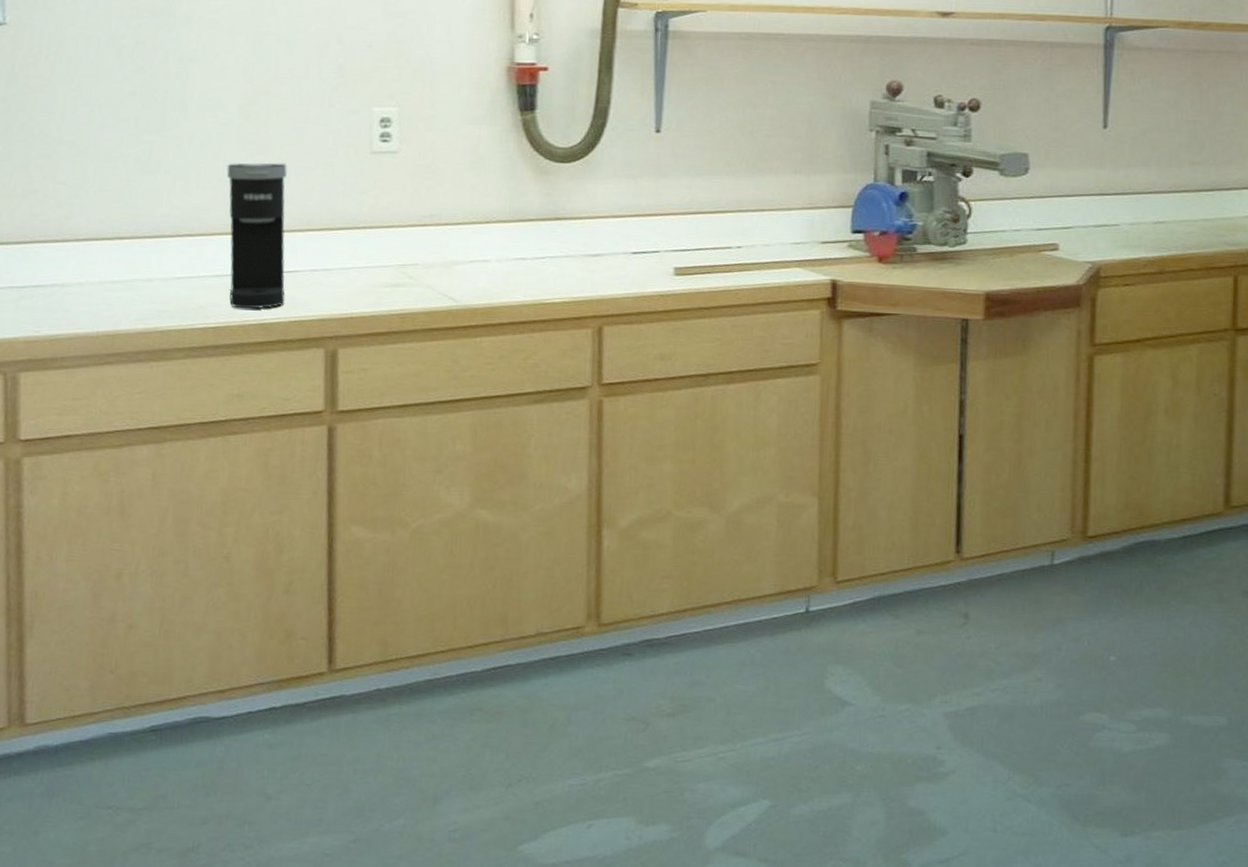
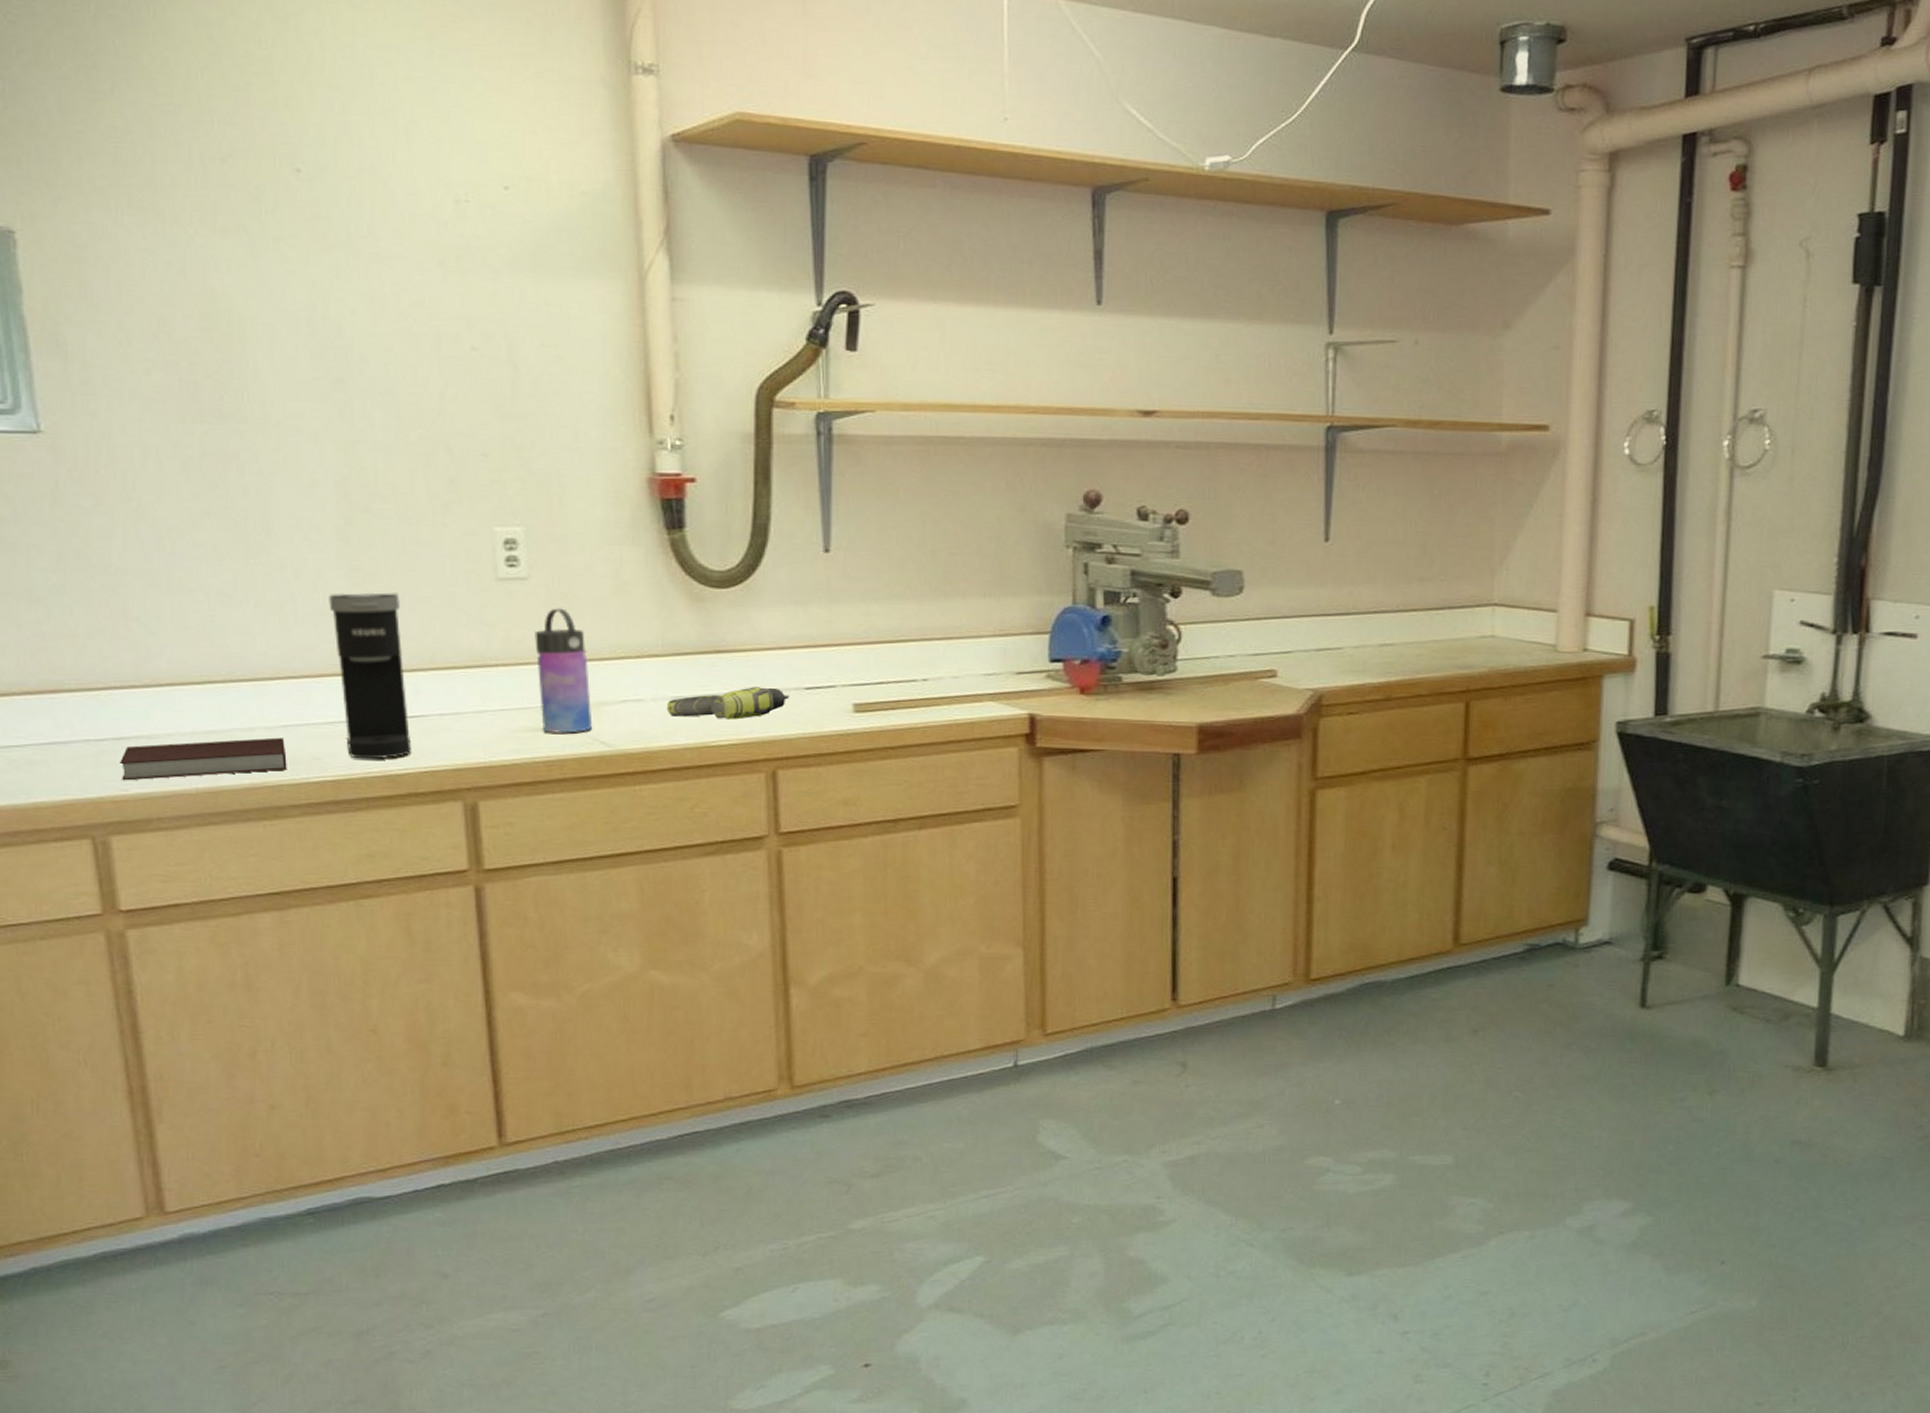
notebook: none [35,288,177,324] -> present [120,737,287,781]
water bottle: none [399,178,444,289] -> present [535,608,593,733]
power drill: none [508,250,618,280] -> present [666,687,789,720]

